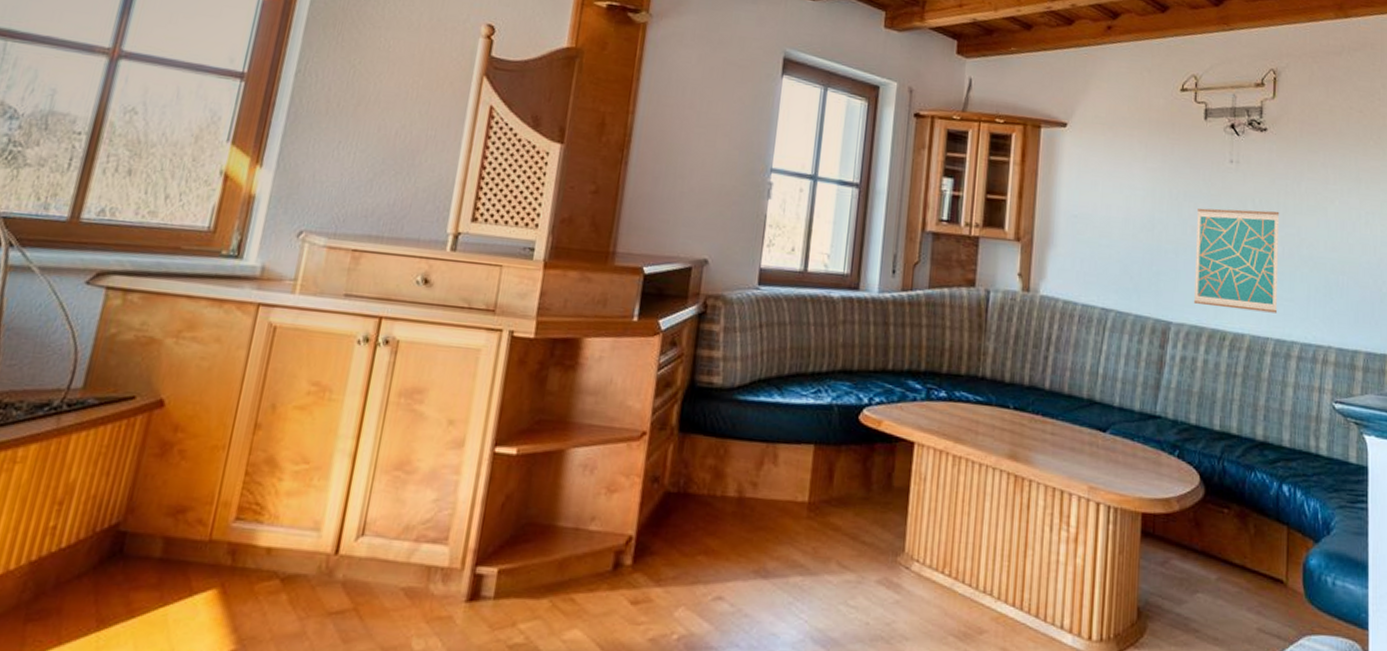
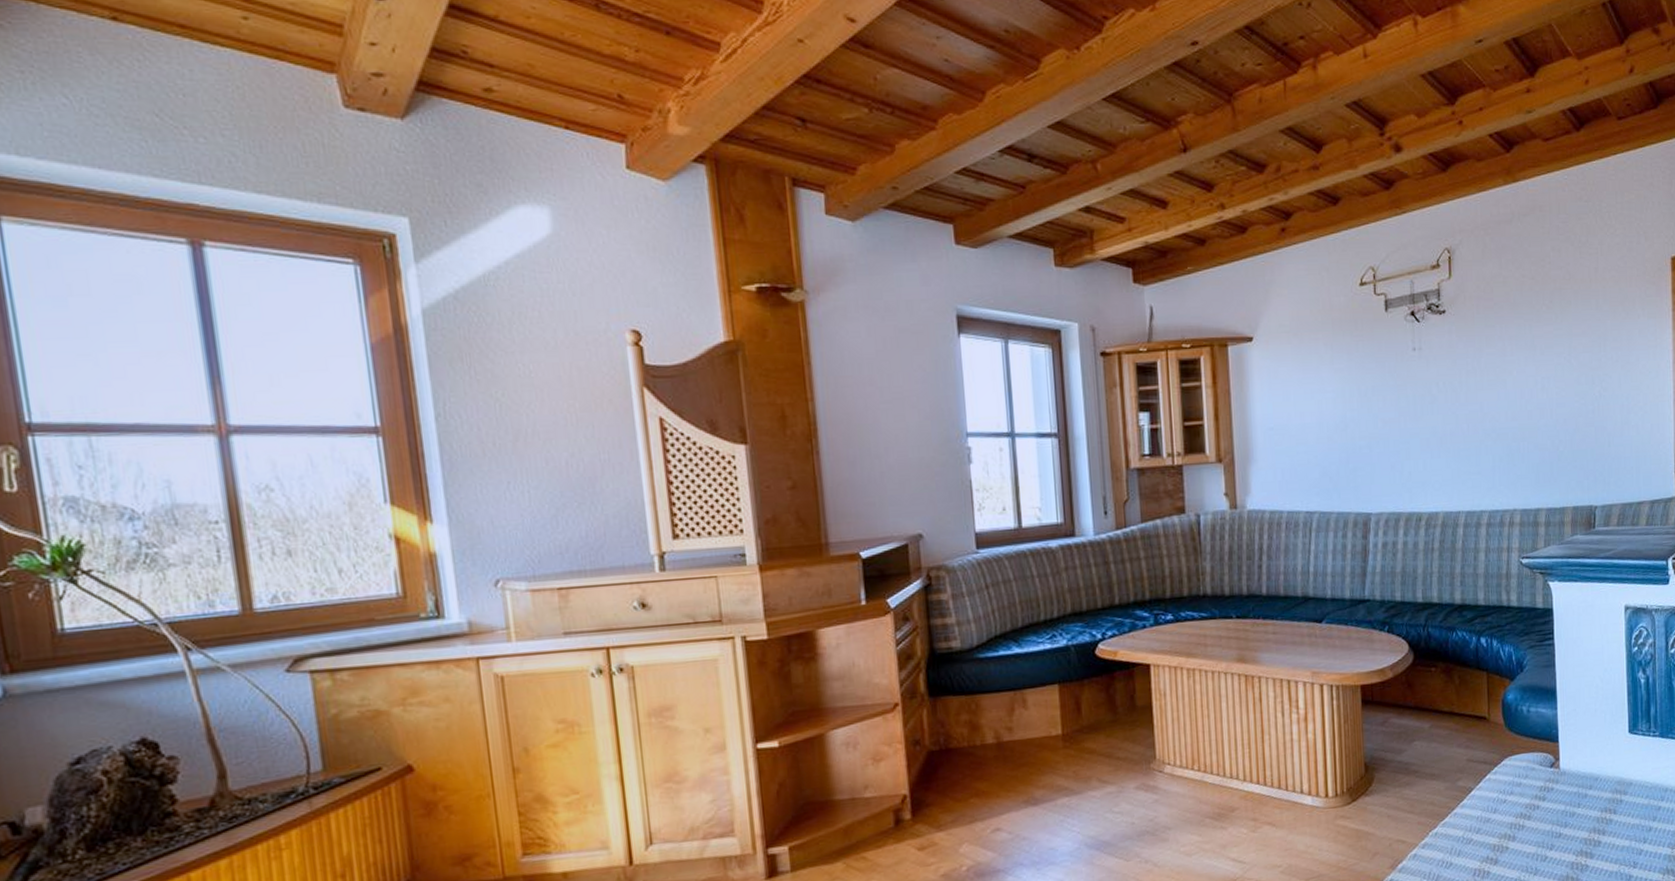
wall art: present [1193,208,1280,313] -> none [1386,391,1467,492]

